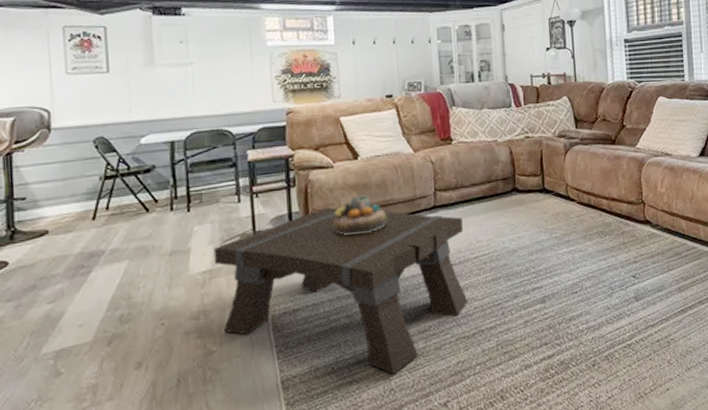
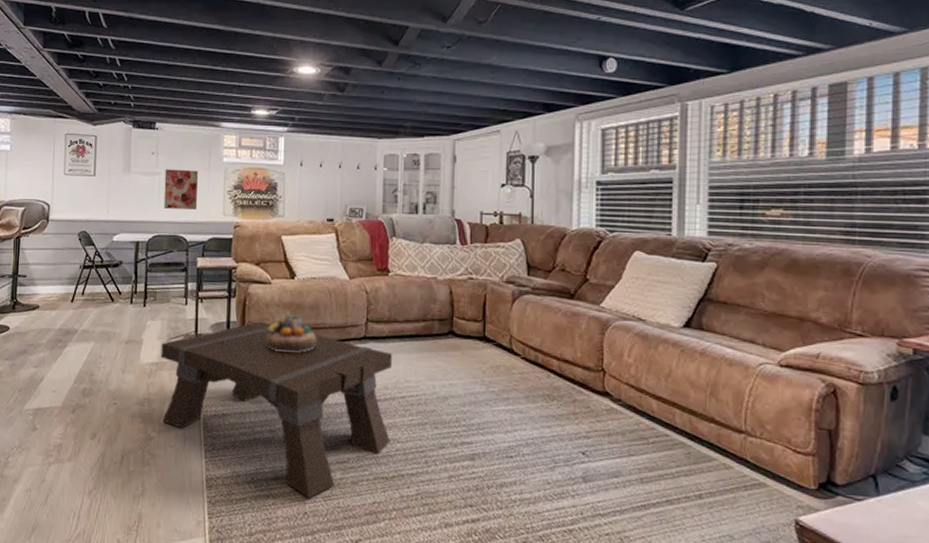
wall art: none [198,57,241,102] -> present [163,169,199,210]

